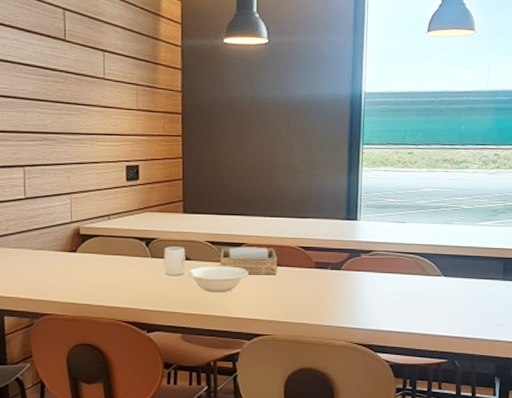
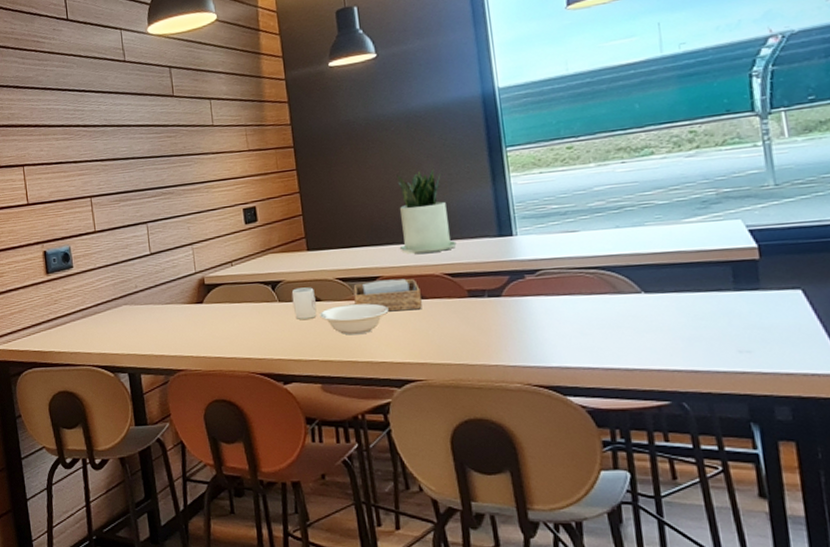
planter: none [265,154,312,227] -> present [396,168,457,254]

